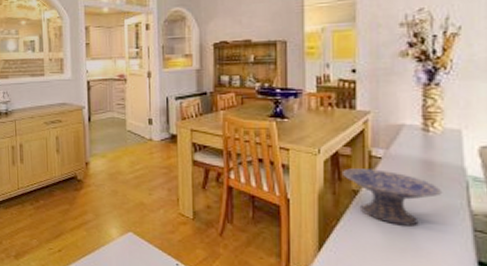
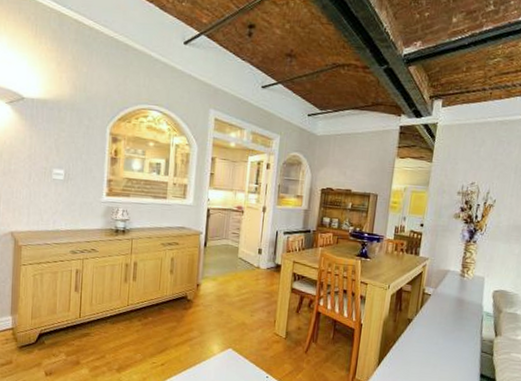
decorative bowl: present [341,168,443,227] -> none [402,302,466,348]

